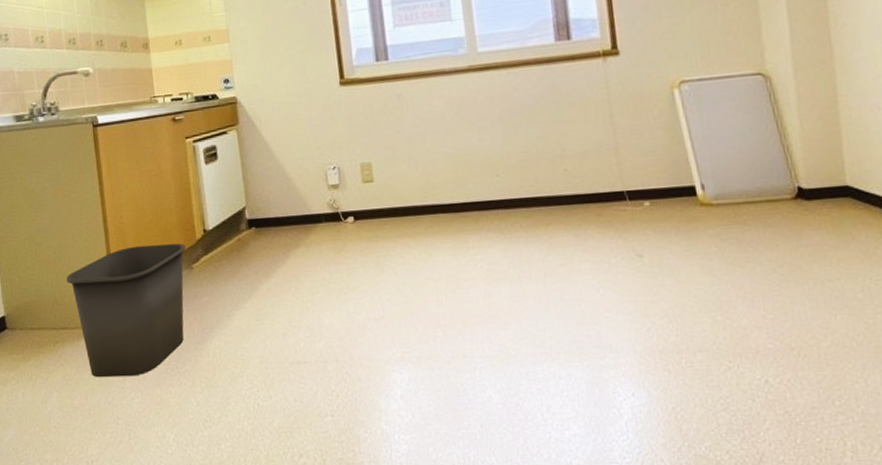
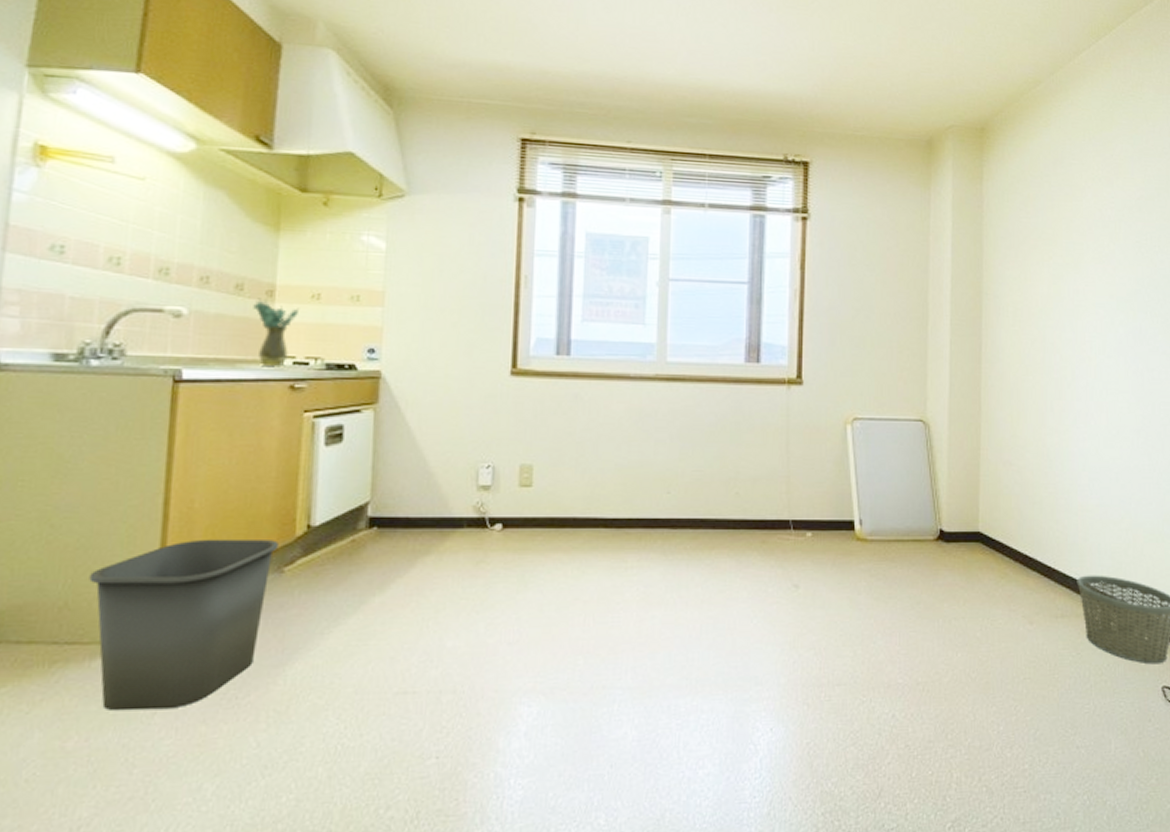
vase: none [136,51,168,106] -> present [253,298,299,368]

